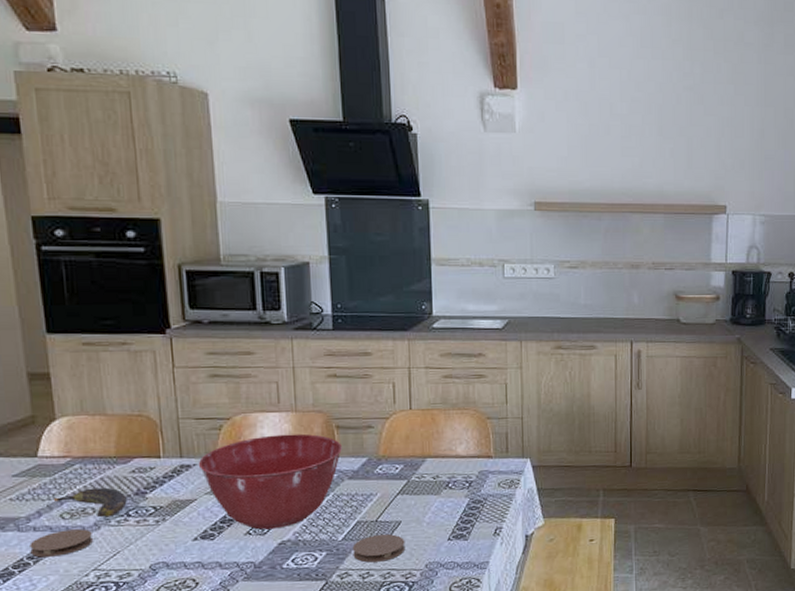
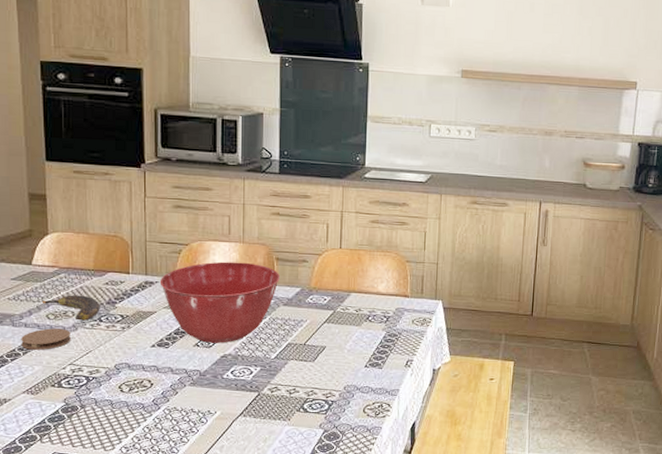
coaster: present [352,534,406,563] -> none [283,357,328,381]

